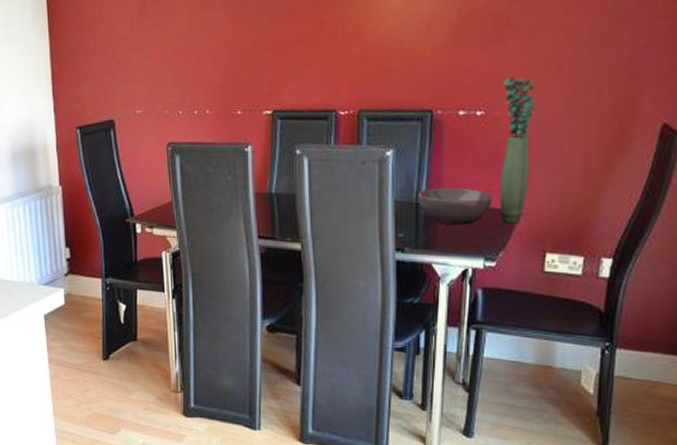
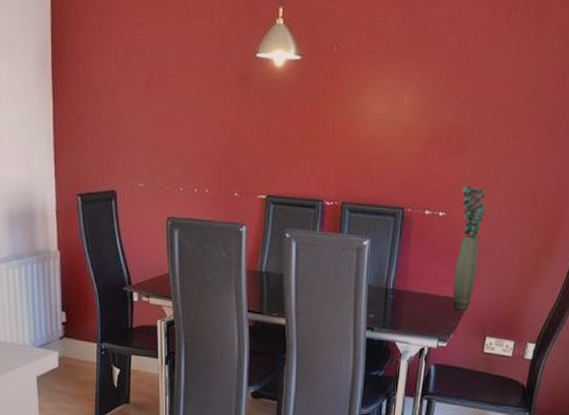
bowl: present [418,187,492,225] -> none [387,276,447,310]

